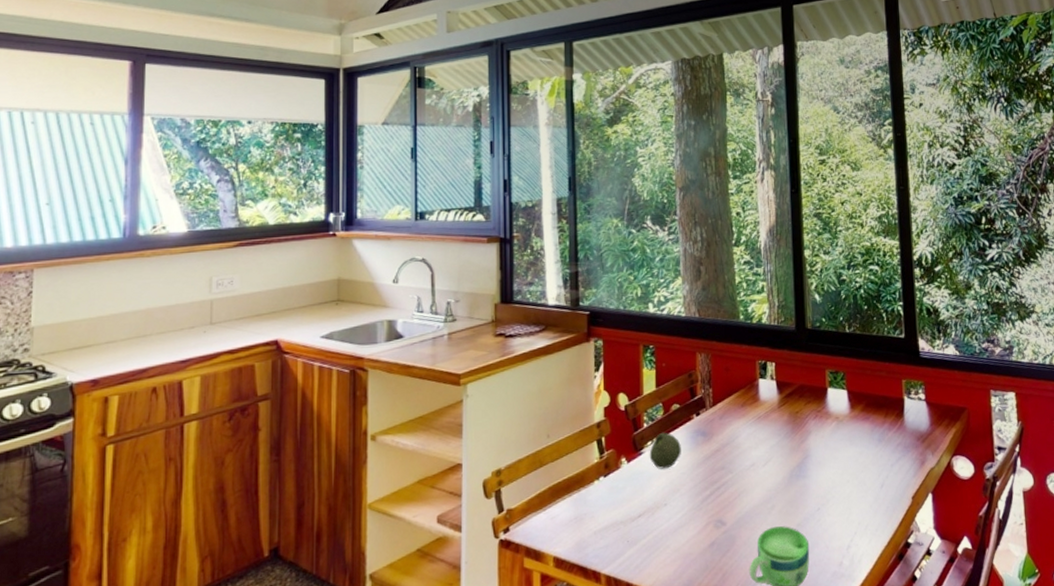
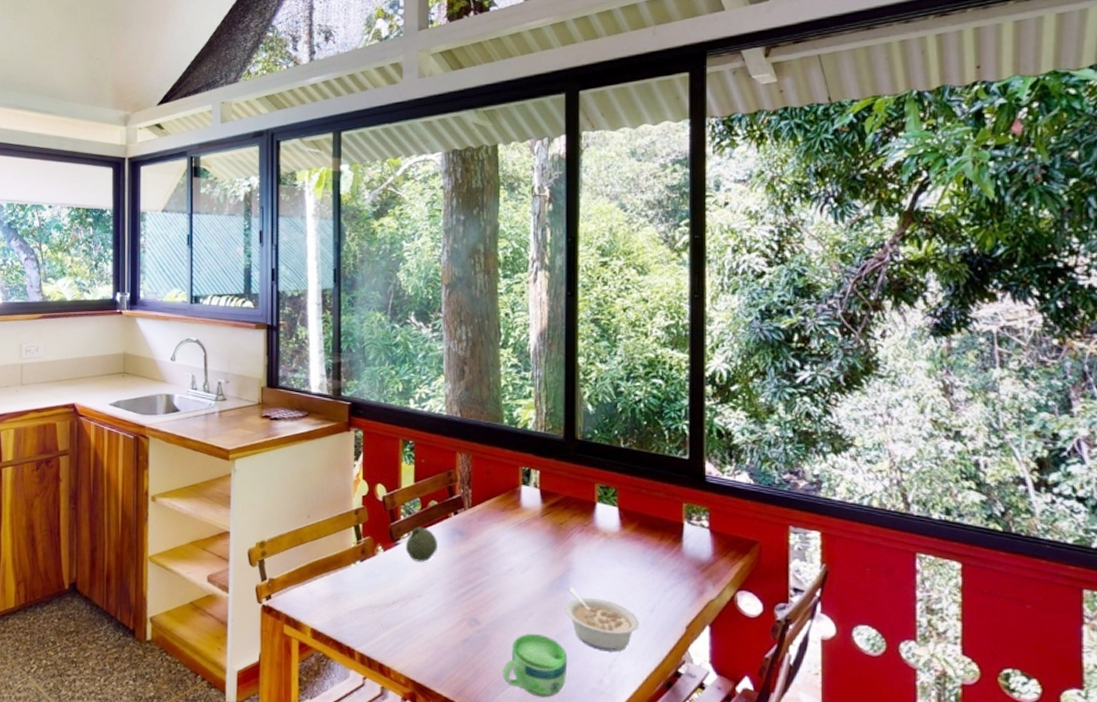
legume: none [804,473,872,533] -> present [564,586,640,652]

